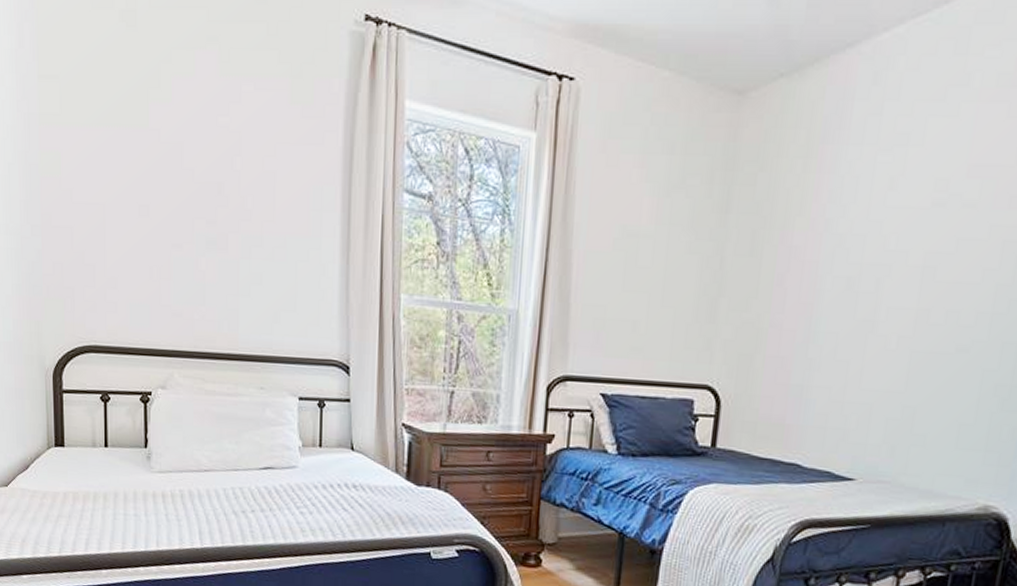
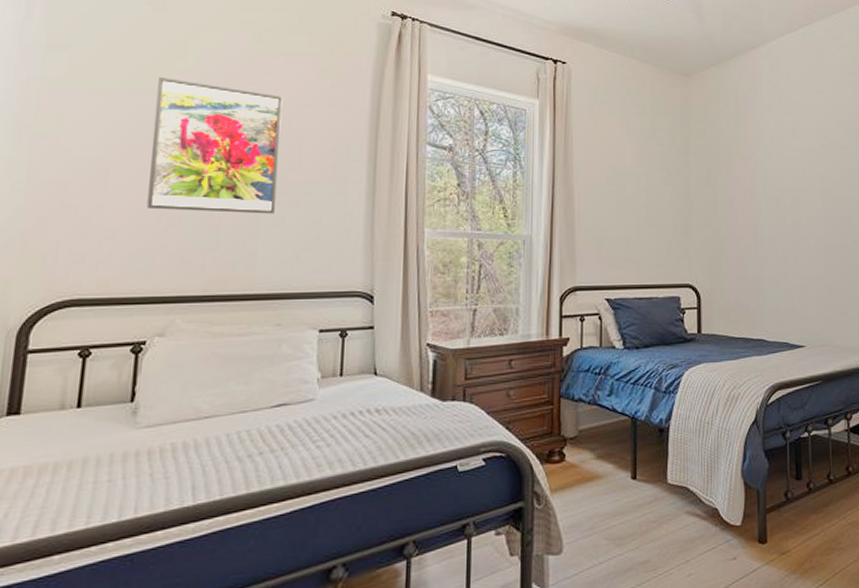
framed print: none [138,110,254,269] -> present [147,78,283,214]

